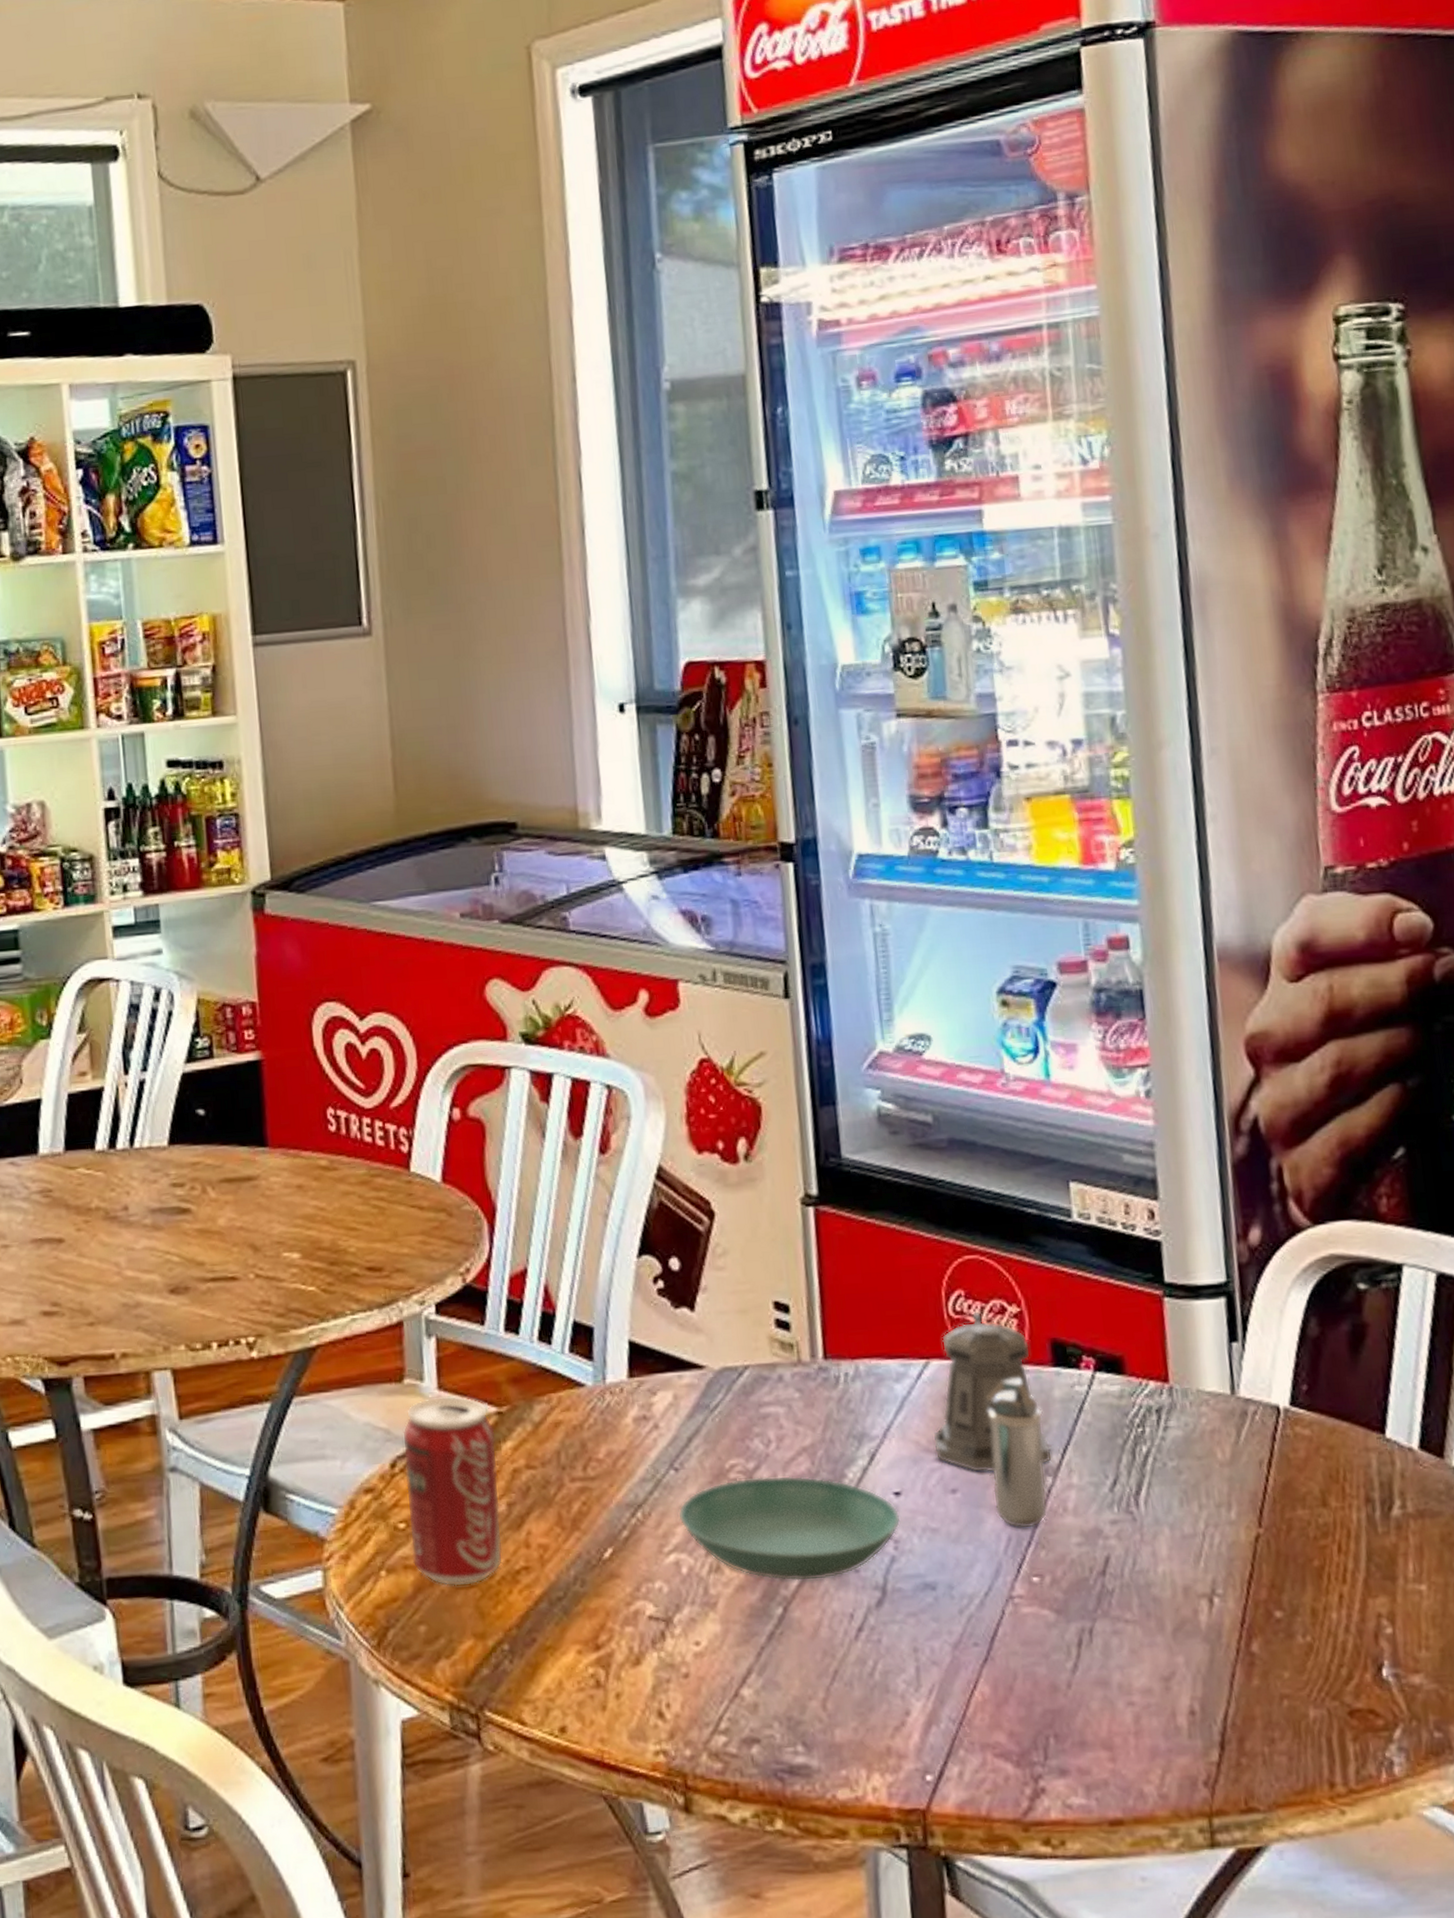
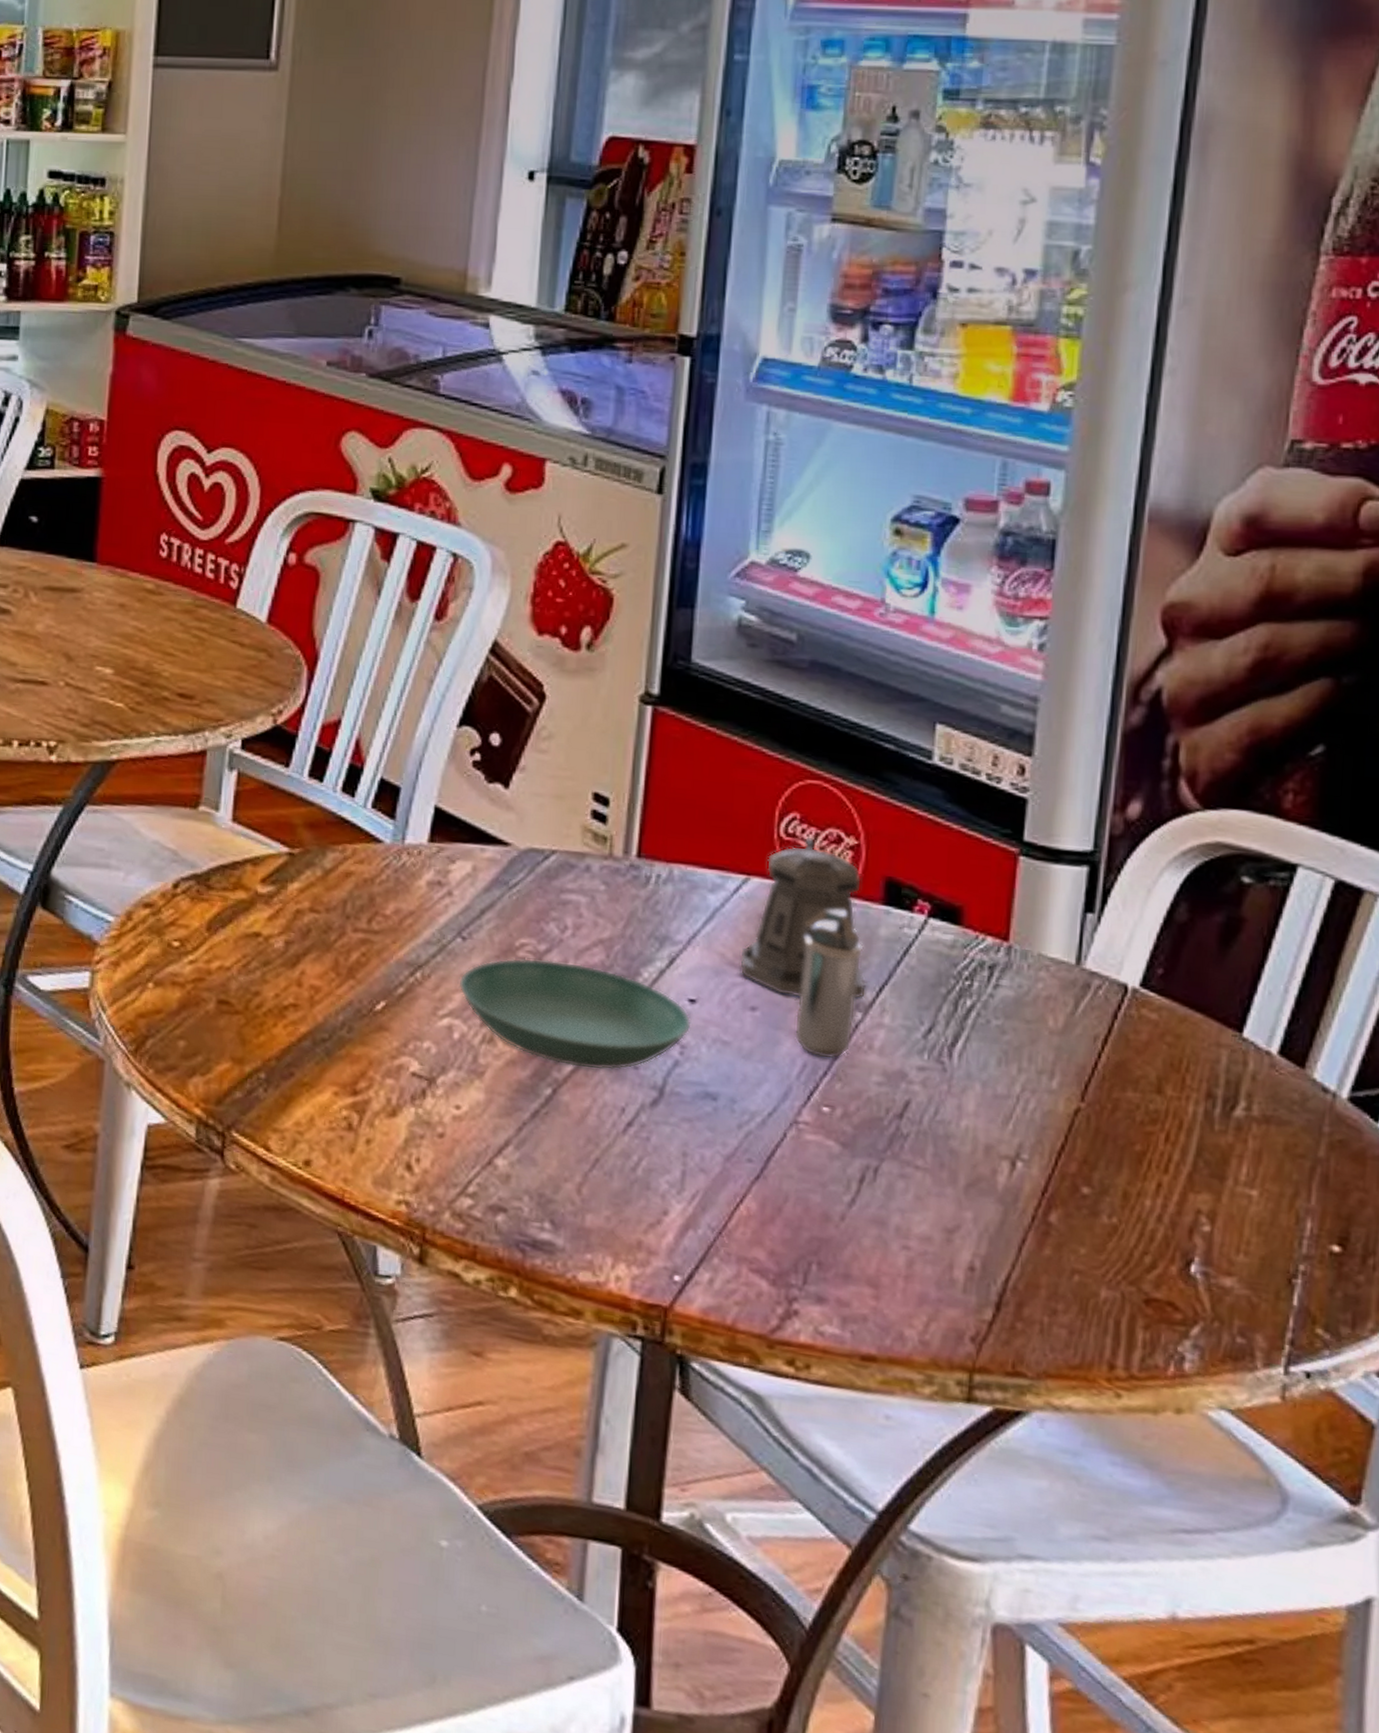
beverage can: present [402,1396,504,1587] -> none [181,827,284,1012]

